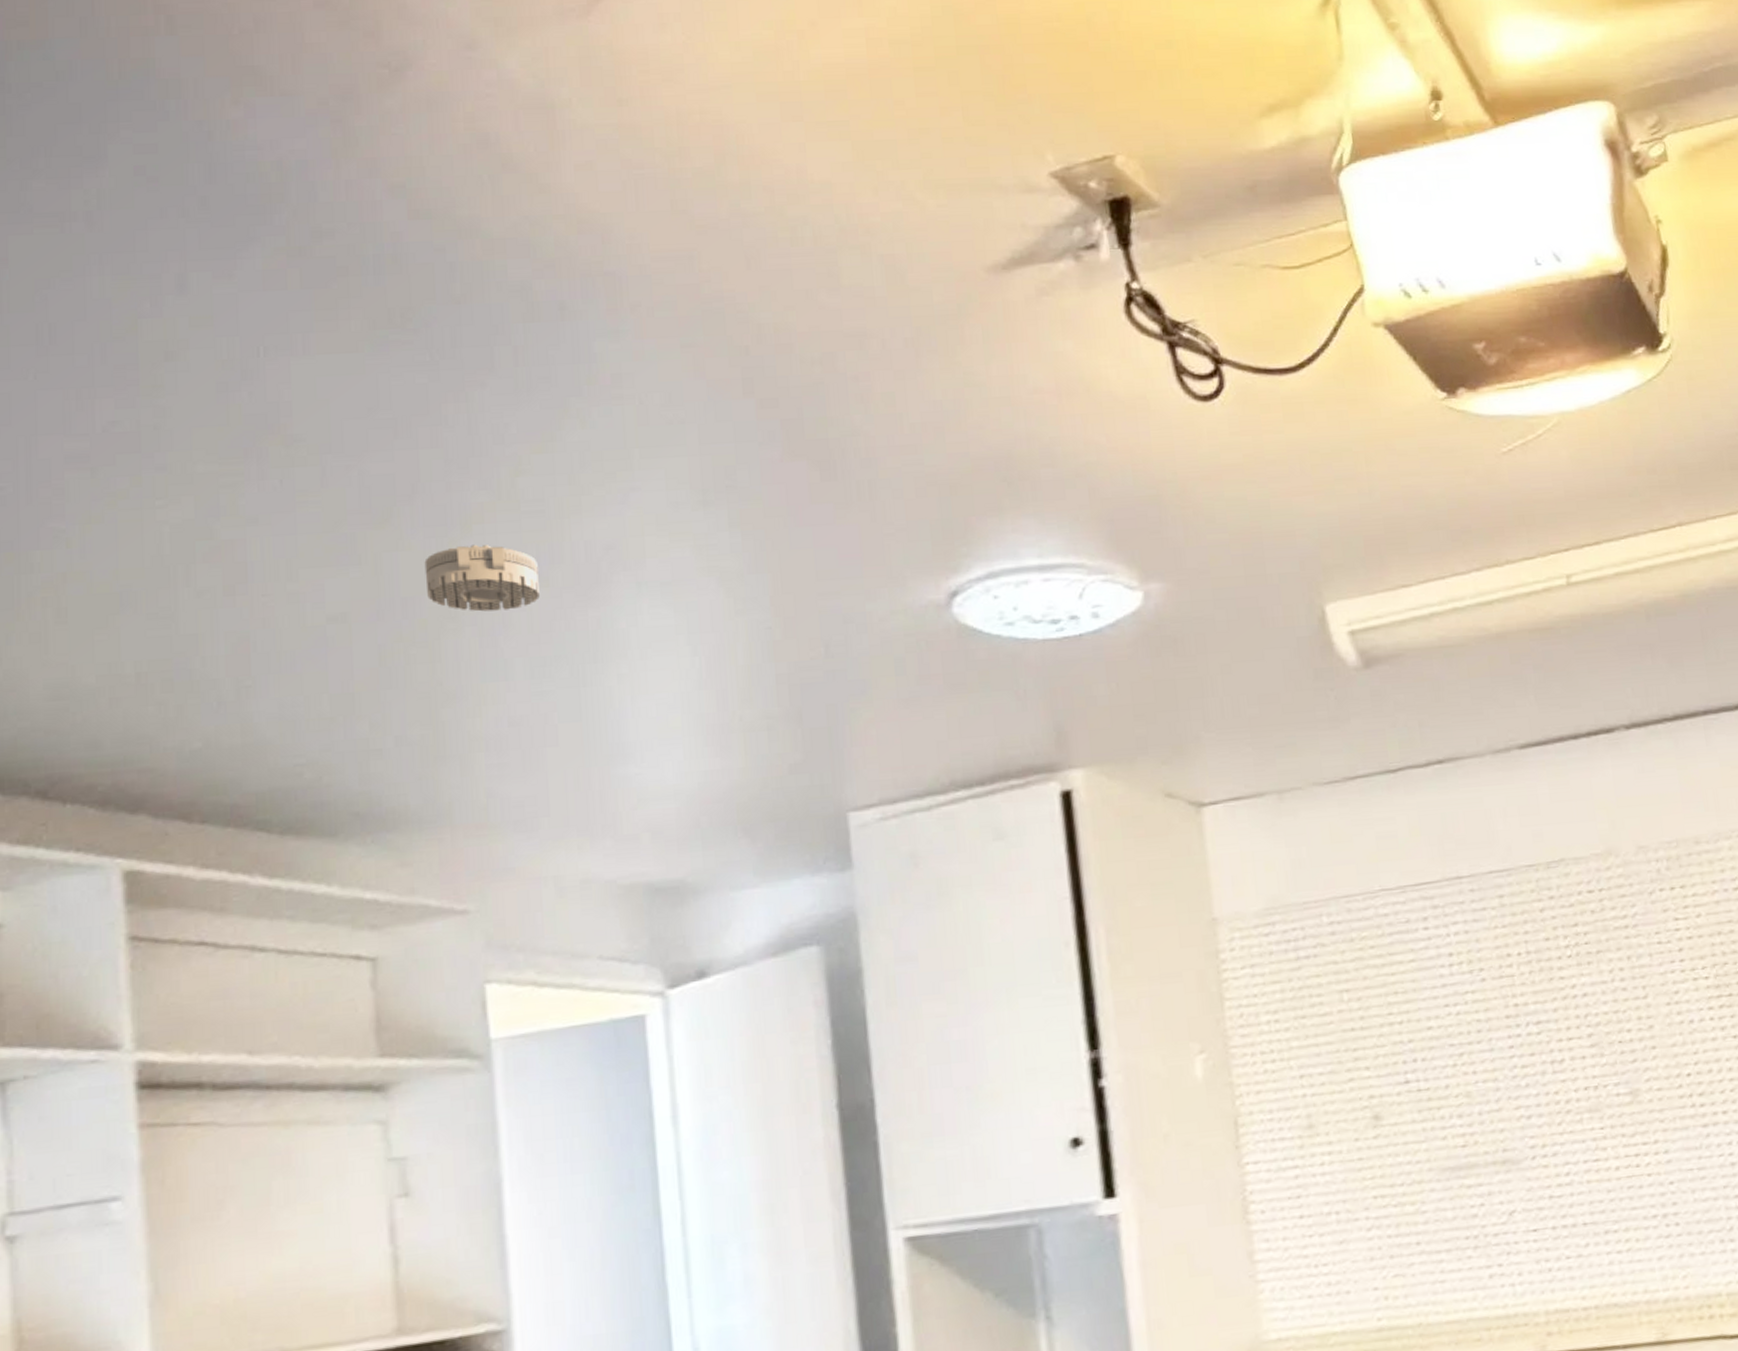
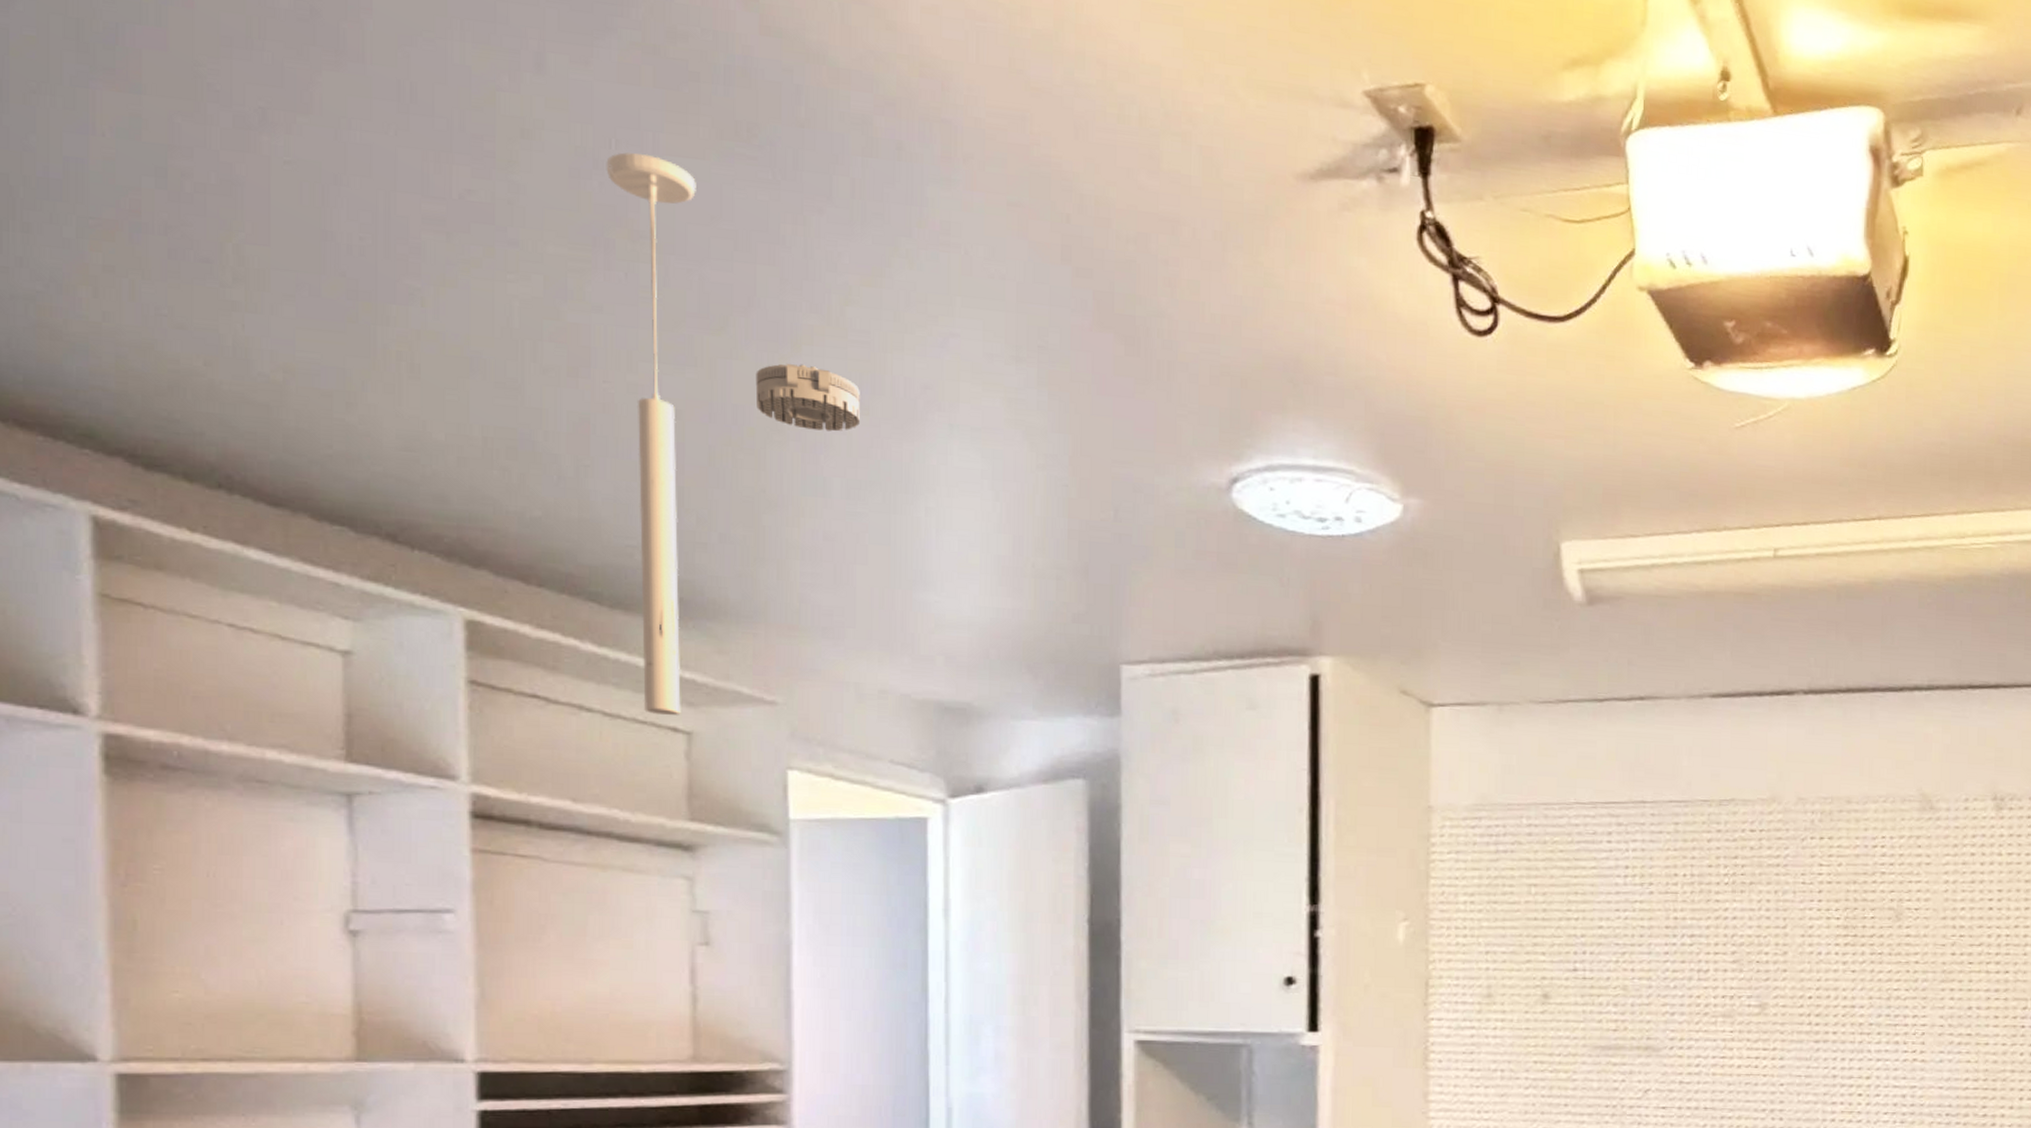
ceiling light: none [255,357,363,944] -> present [606,152,696,716]

